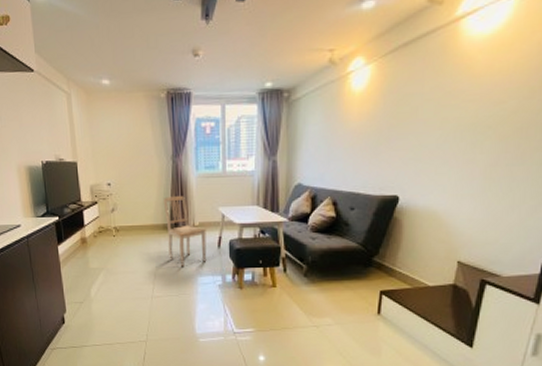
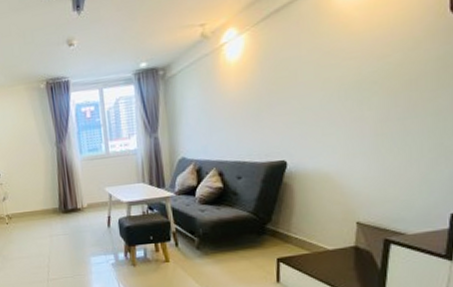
dining chair: present [163,196,207,268] -> none [50,180,98,249]

